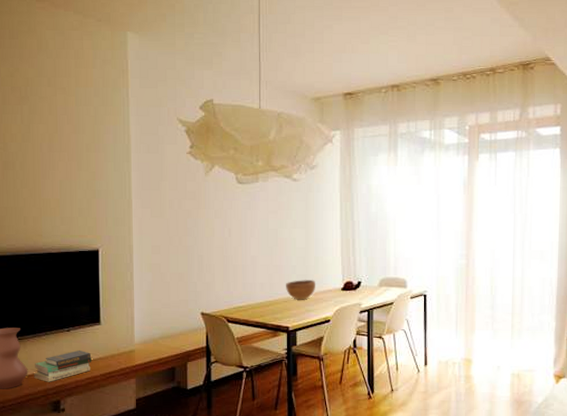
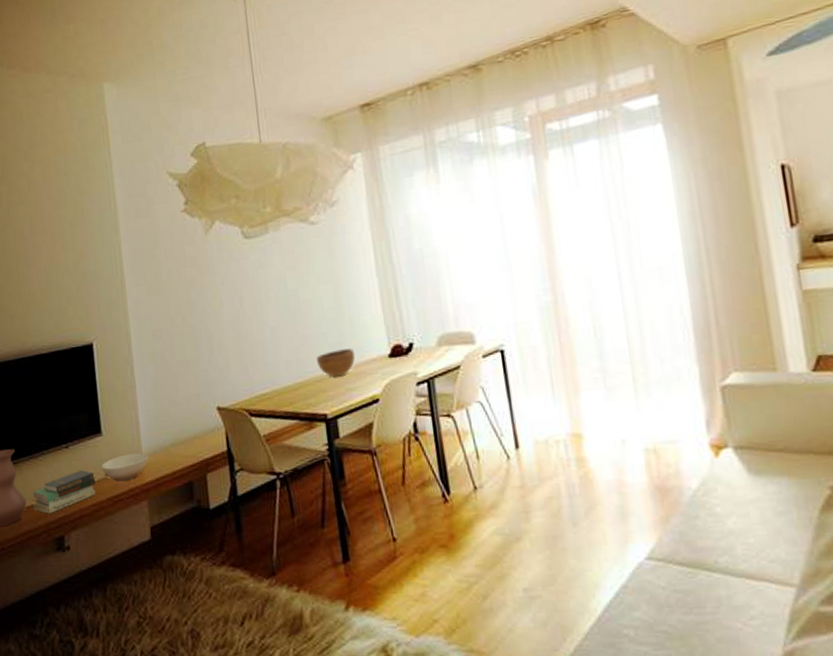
bowl: none [98,341,139,362] -> present [101,453,148,482]

